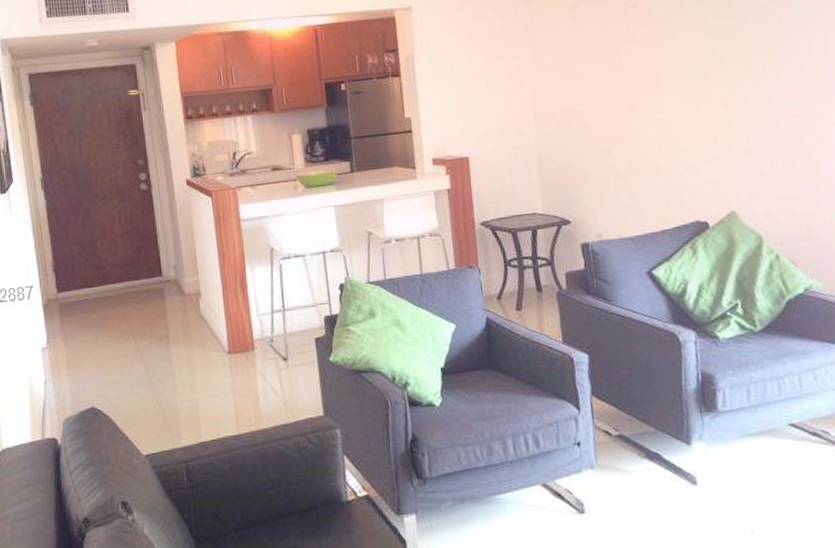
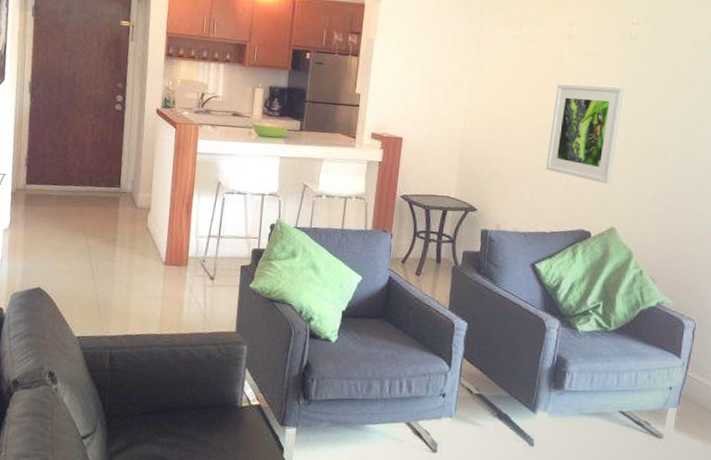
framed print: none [631,49,719,164] -> present [546,83,626,185]

